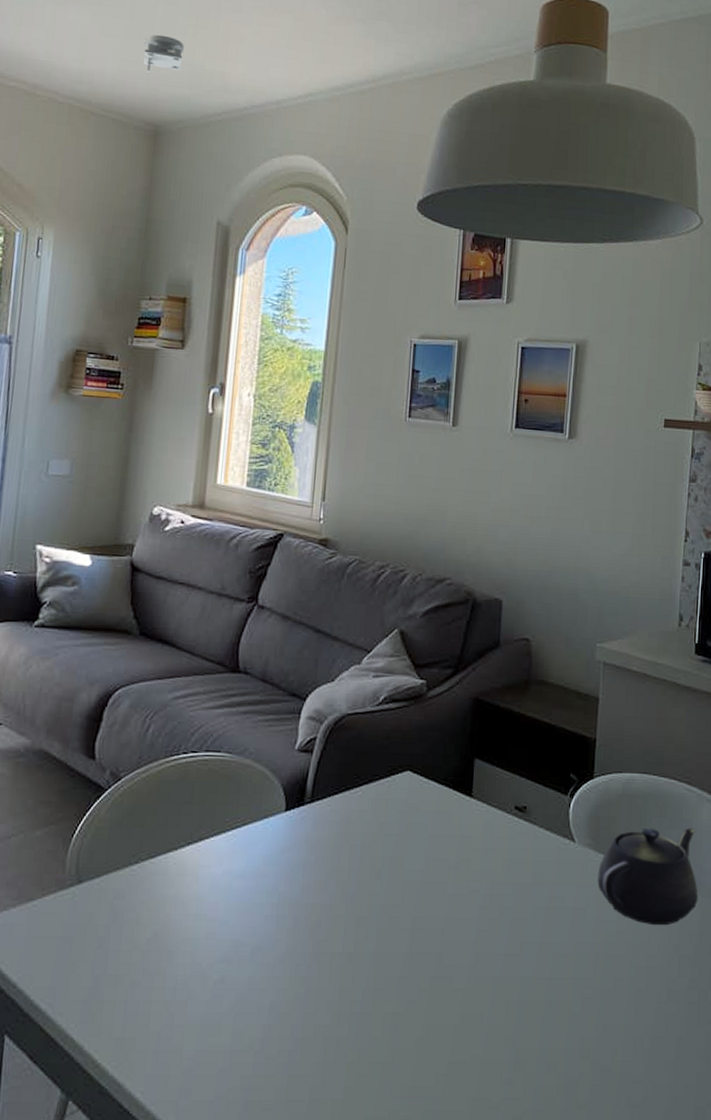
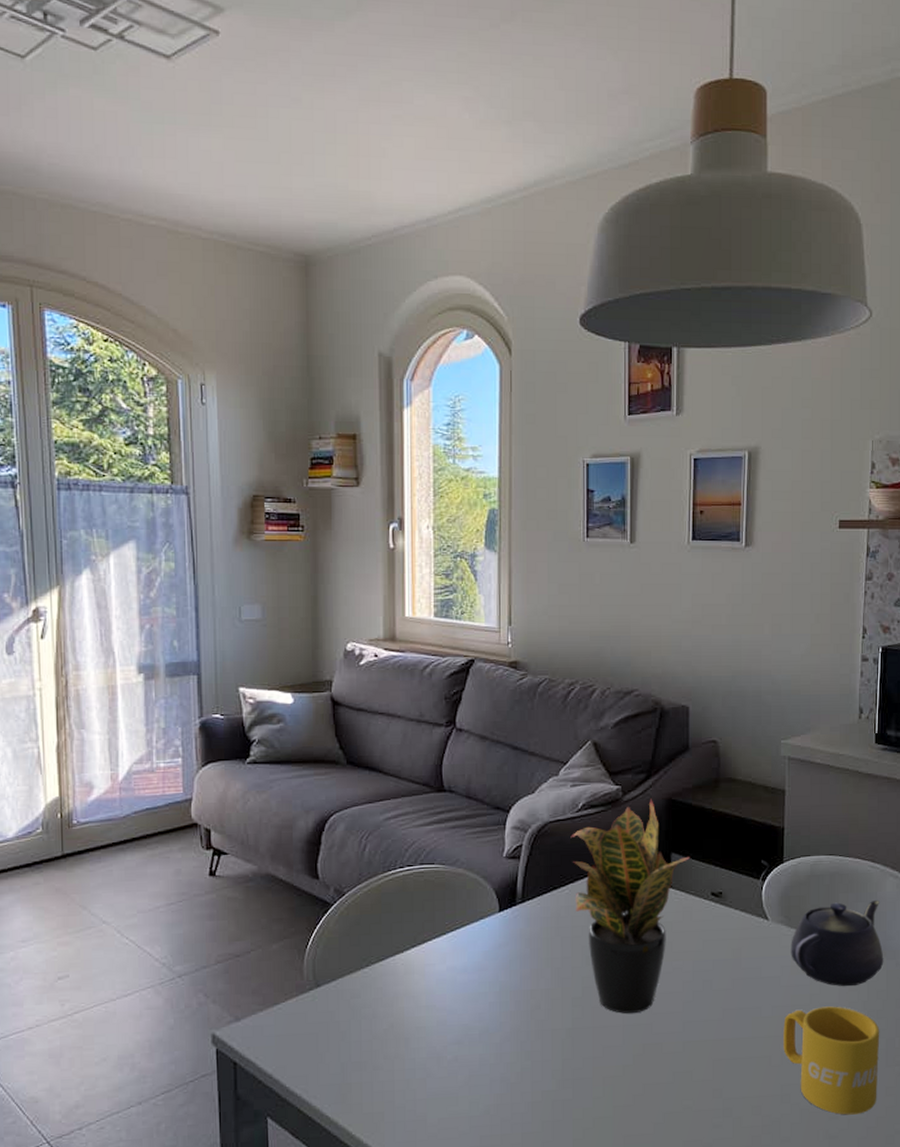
smoke detector: present [143,34,184,74] -> none [283,155,325,200]
potted plant: none [367,697,494,939] -> present [570,799,690,1014]
mug: none [585,947,692,1080] -> present [783,1006,880,1115]

